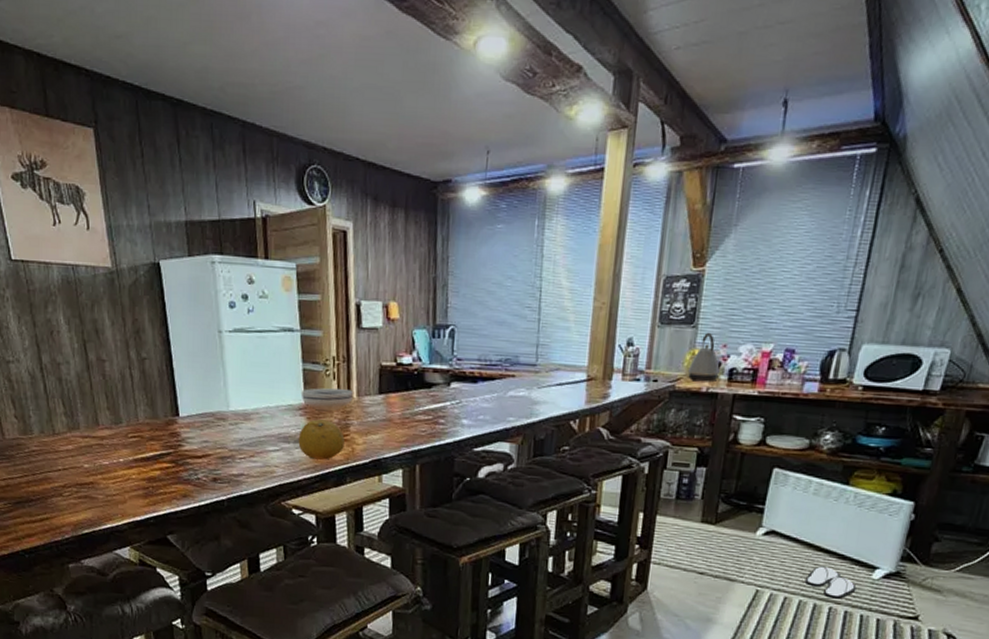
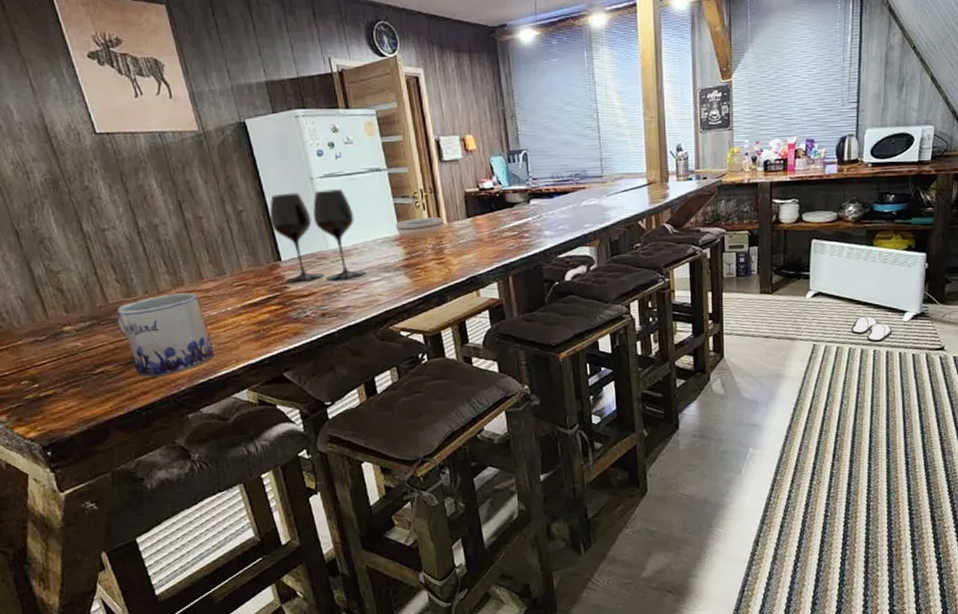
mug: none [11,437,101,521] -> present [116,293,214,378]
wine glass: none [172,344,265,447] -> present [269,189,367,284]
fruit: present [298,419,345,460] -> none [398,247,441,284]
kettle: present [687,332,721,382] -> none [730,132,757,175]

